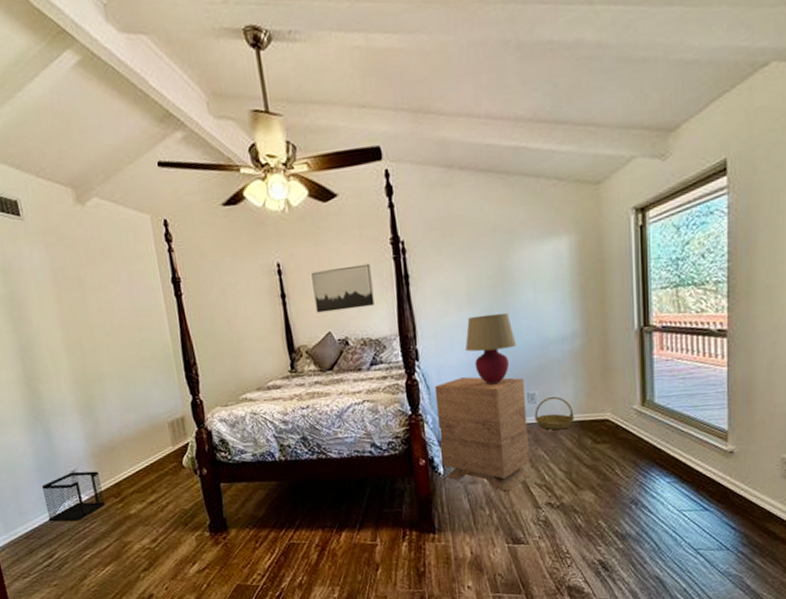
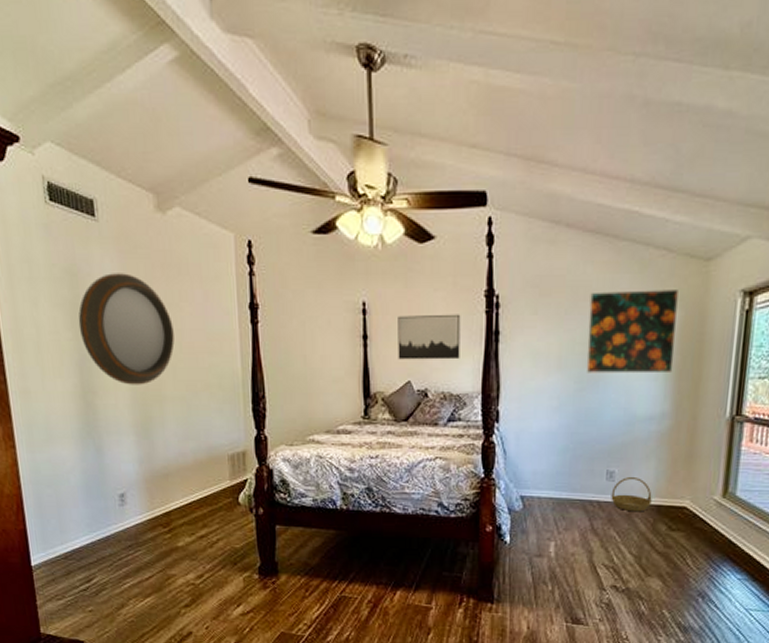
home mirror: none [14,264,107,368] -> present [78,273,175,385]
wastebasket: present [41,471,106,522] -> none [86,495,153,547]
nightstand: present [434,377,530,492] -> none [510,446,605,569]
table lamp: present [465,313,516,385] -> none [549,383,602,457]
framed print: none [490,215,578,304] -> present [586,290,678,374]

